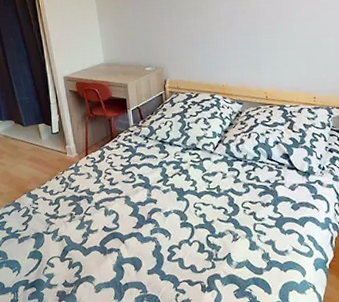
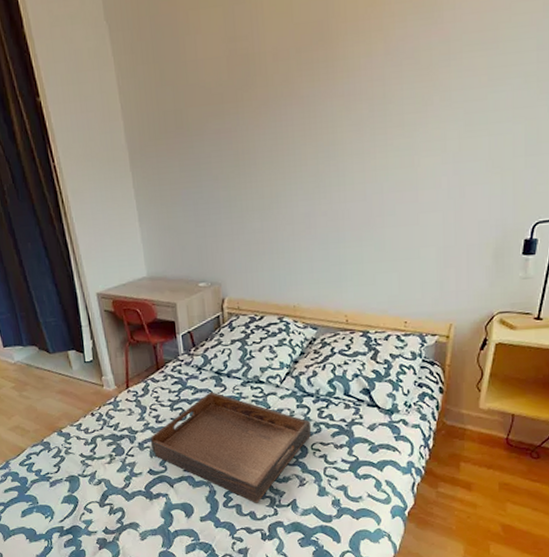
serving tray: none [105,157,241,257] -> present [150,391,312,503]

